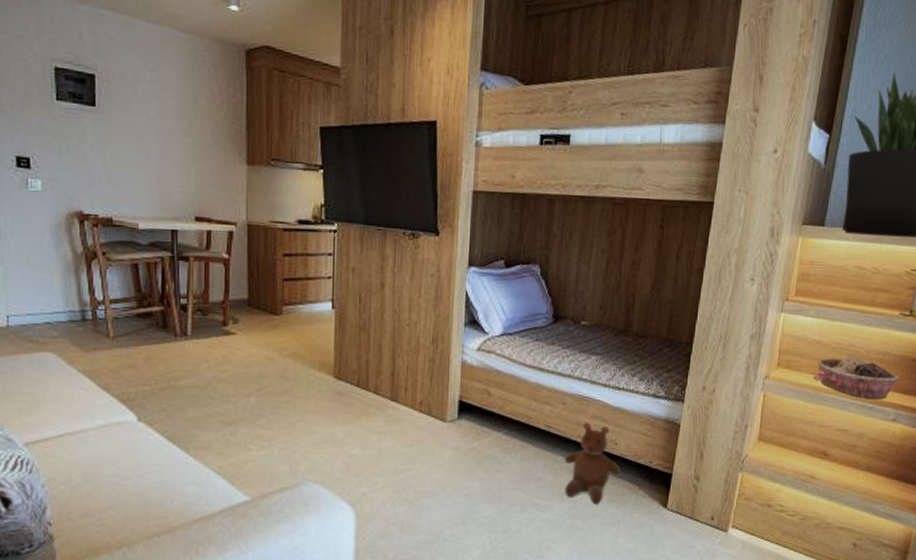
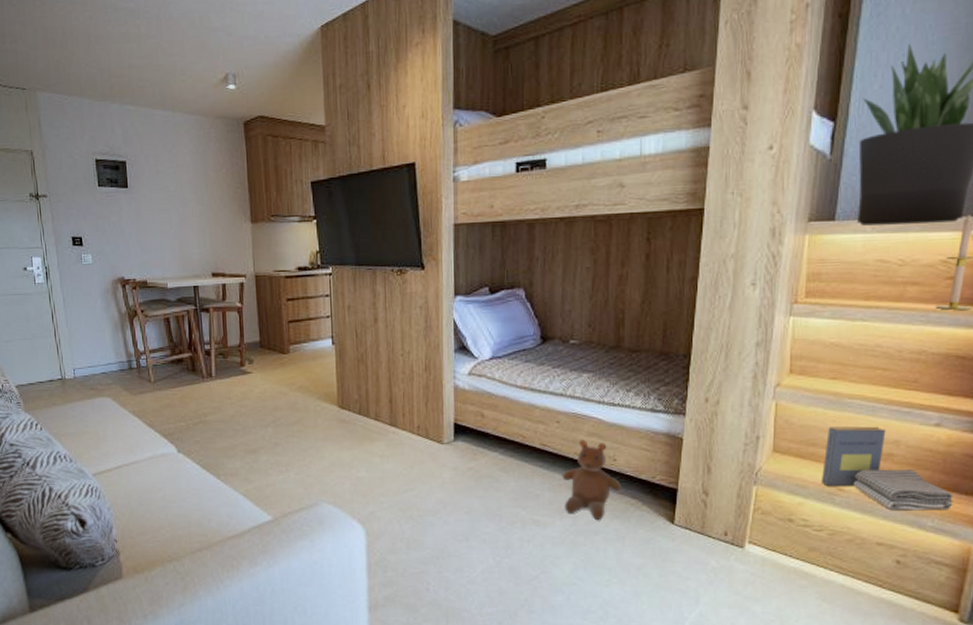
book: none [798,419,853,475] -> present [822,426,886,487]
decorative basket: present [813,355,899,400] -> none [834,356,941,403]
towel: none [823,459,902,498] -> present [853,468,954,511]

